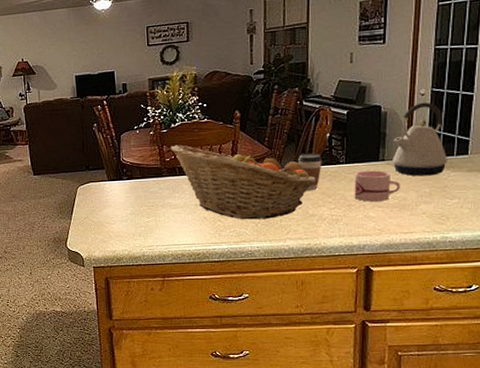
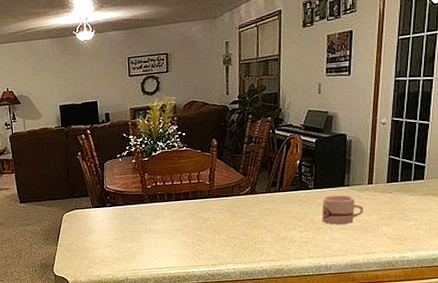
fruit basket: present [170,145,316,220] -> none [151,172,288,243]
coffee cup: present [297,153,322,190] -> none [270,179,293,215]
kettle: present [393,102,447,177] -> none [357,130,405,201]

